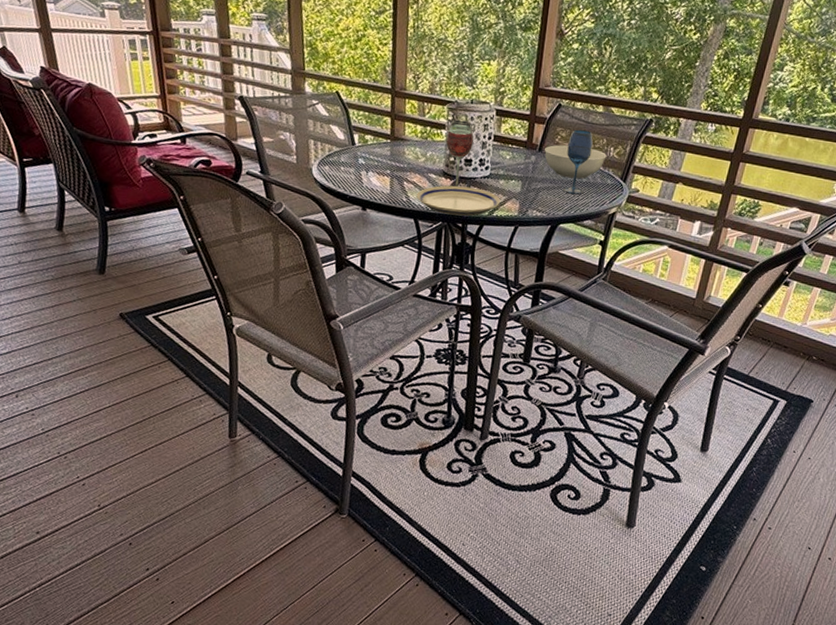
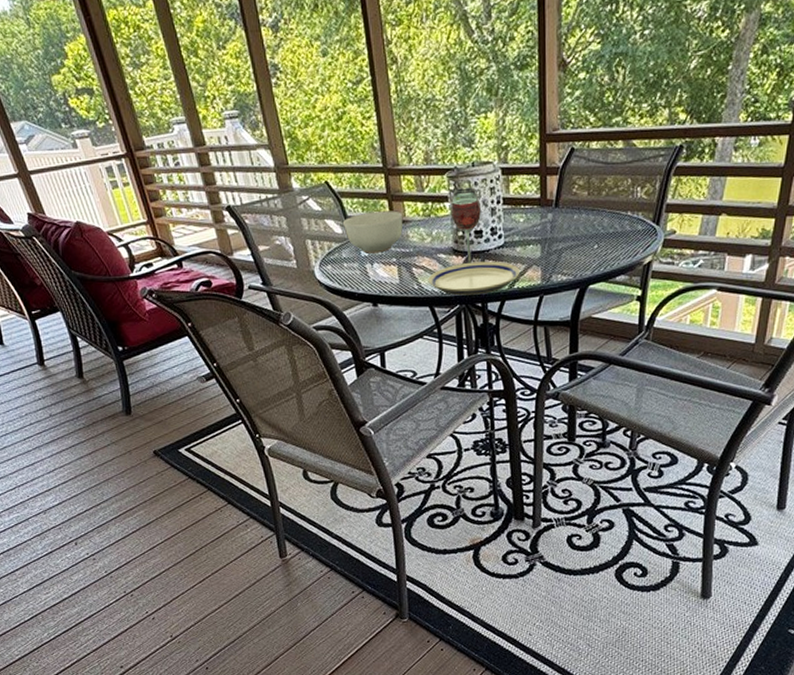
bowl: none [346,125,403,164] -> present [342,210,403,254]
bowl: present [544,145,607,179] -> none [562,193,633,232]
wineglass: present [563,129,593,195] -> none [587,173,616,249]

